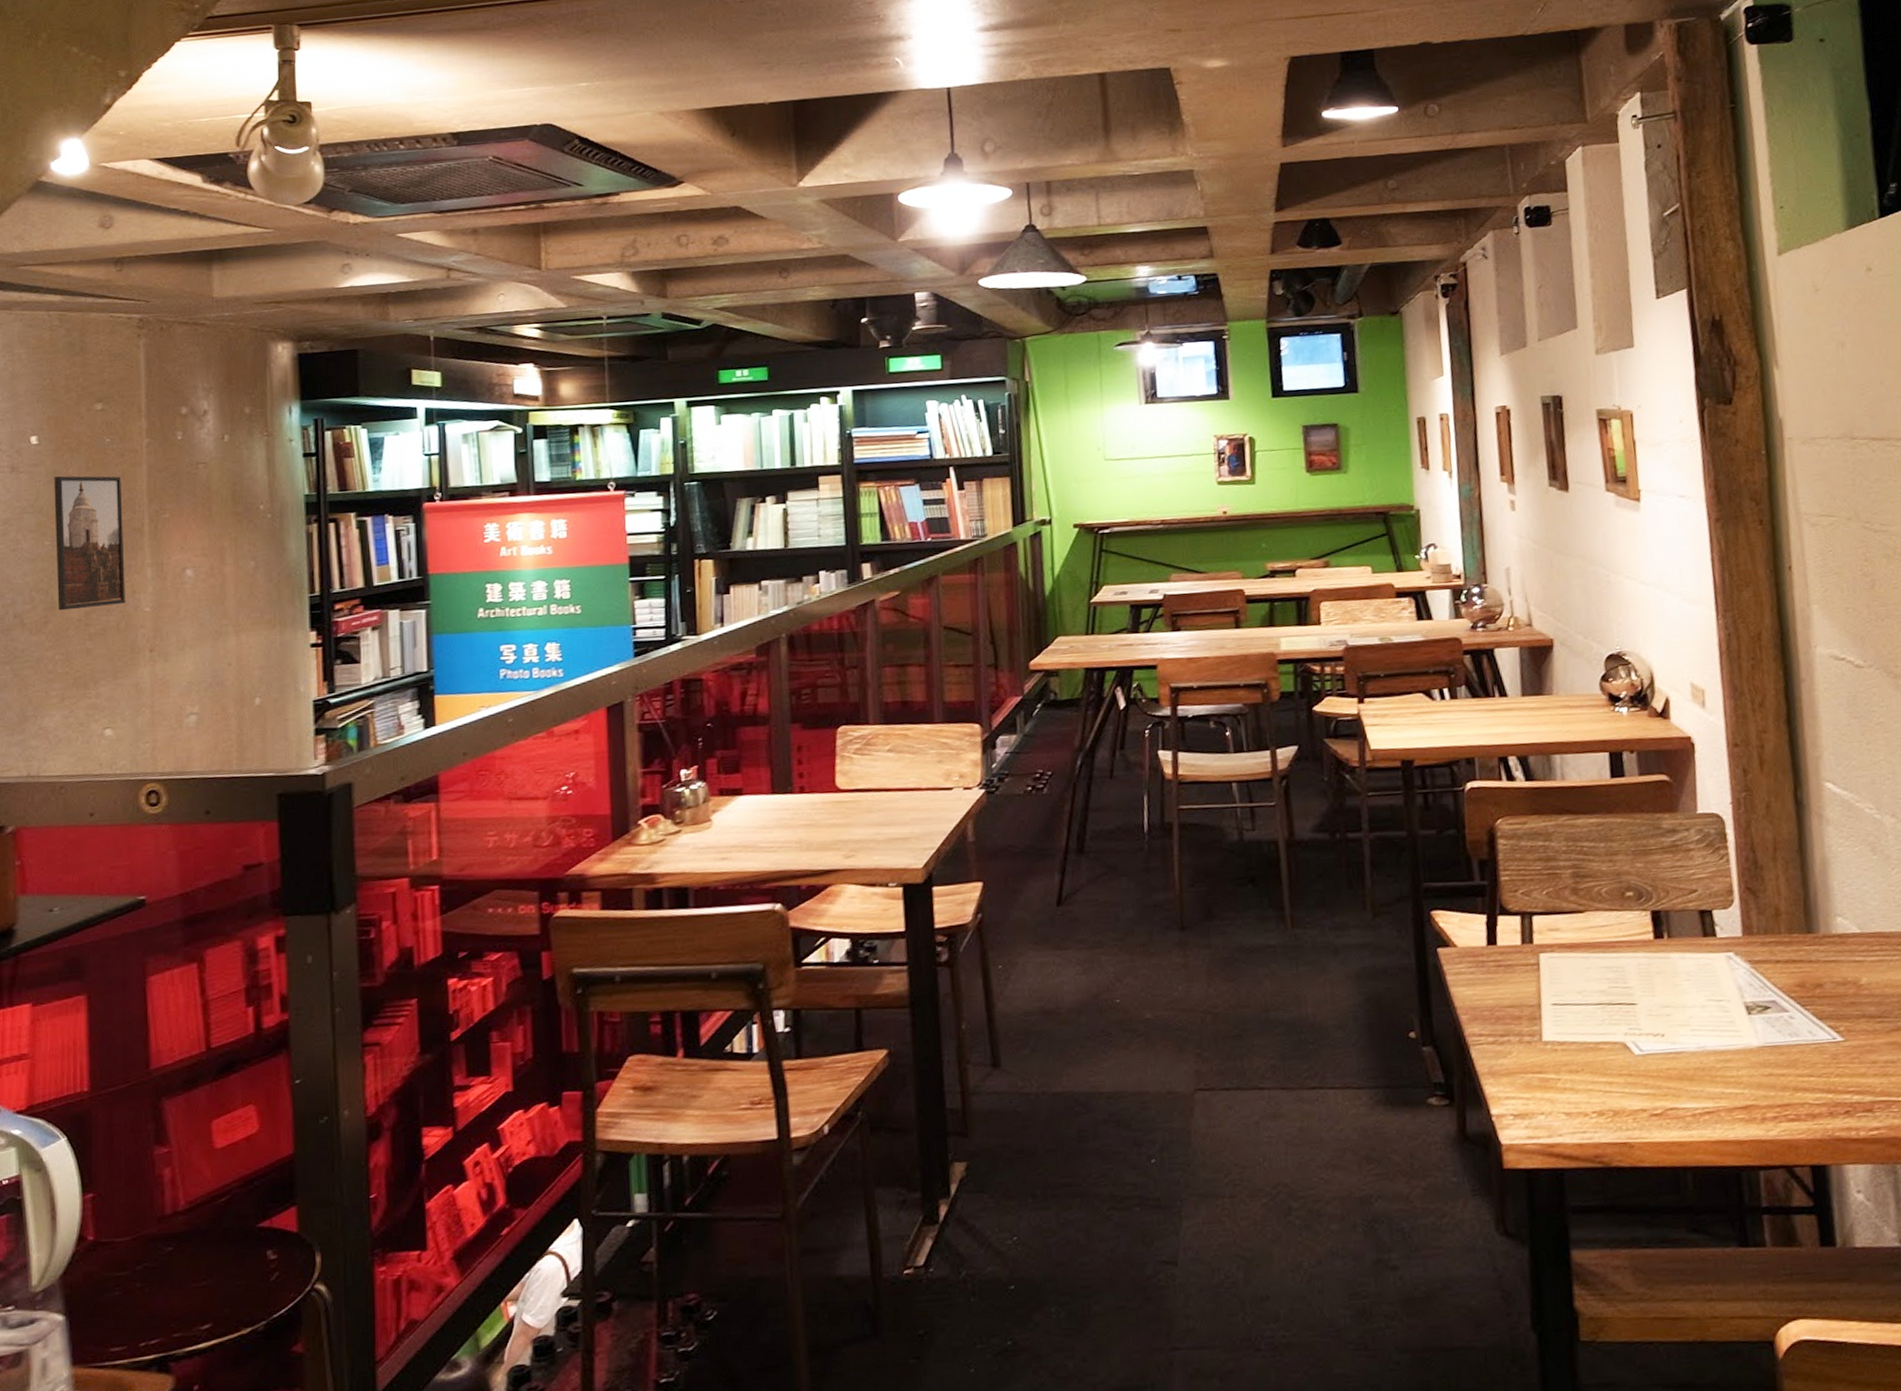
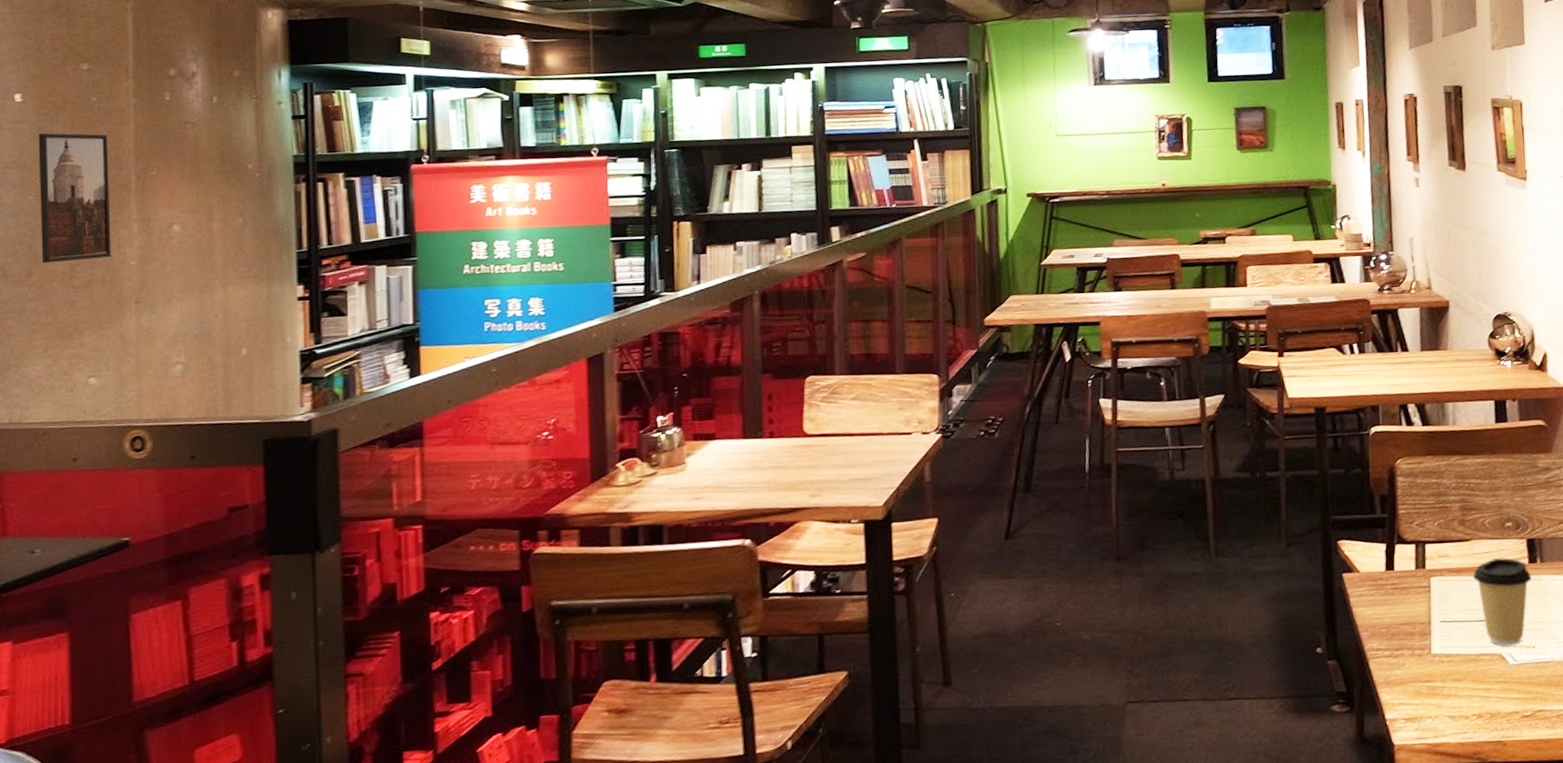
coffee cup: none [1588,932,1658,1034] -> present [1472,557,1532,647]

